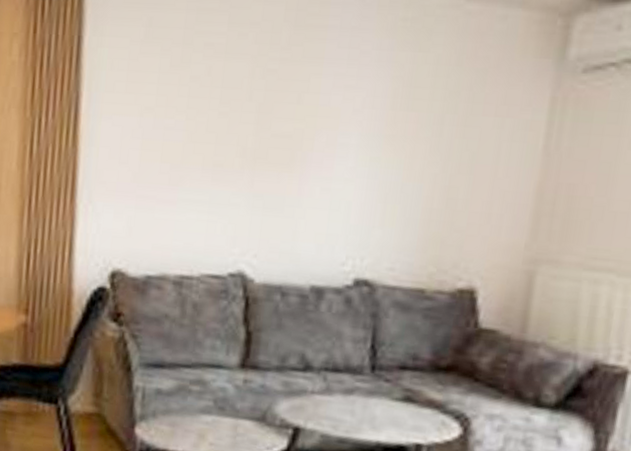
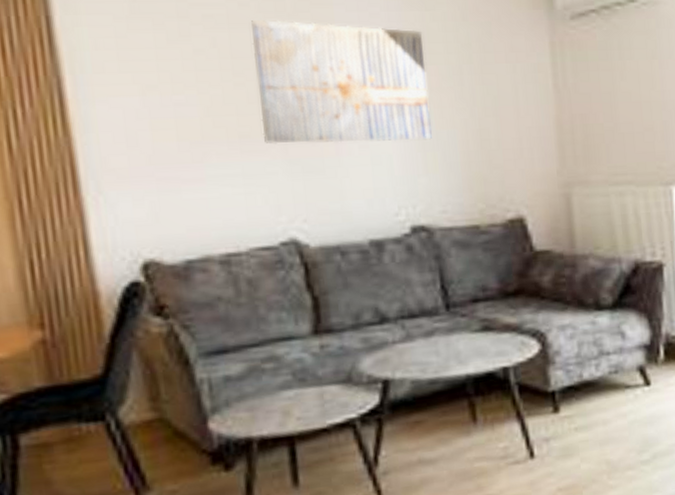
wall art: none [234,51,411,192] -> present [251,20,432,144]

